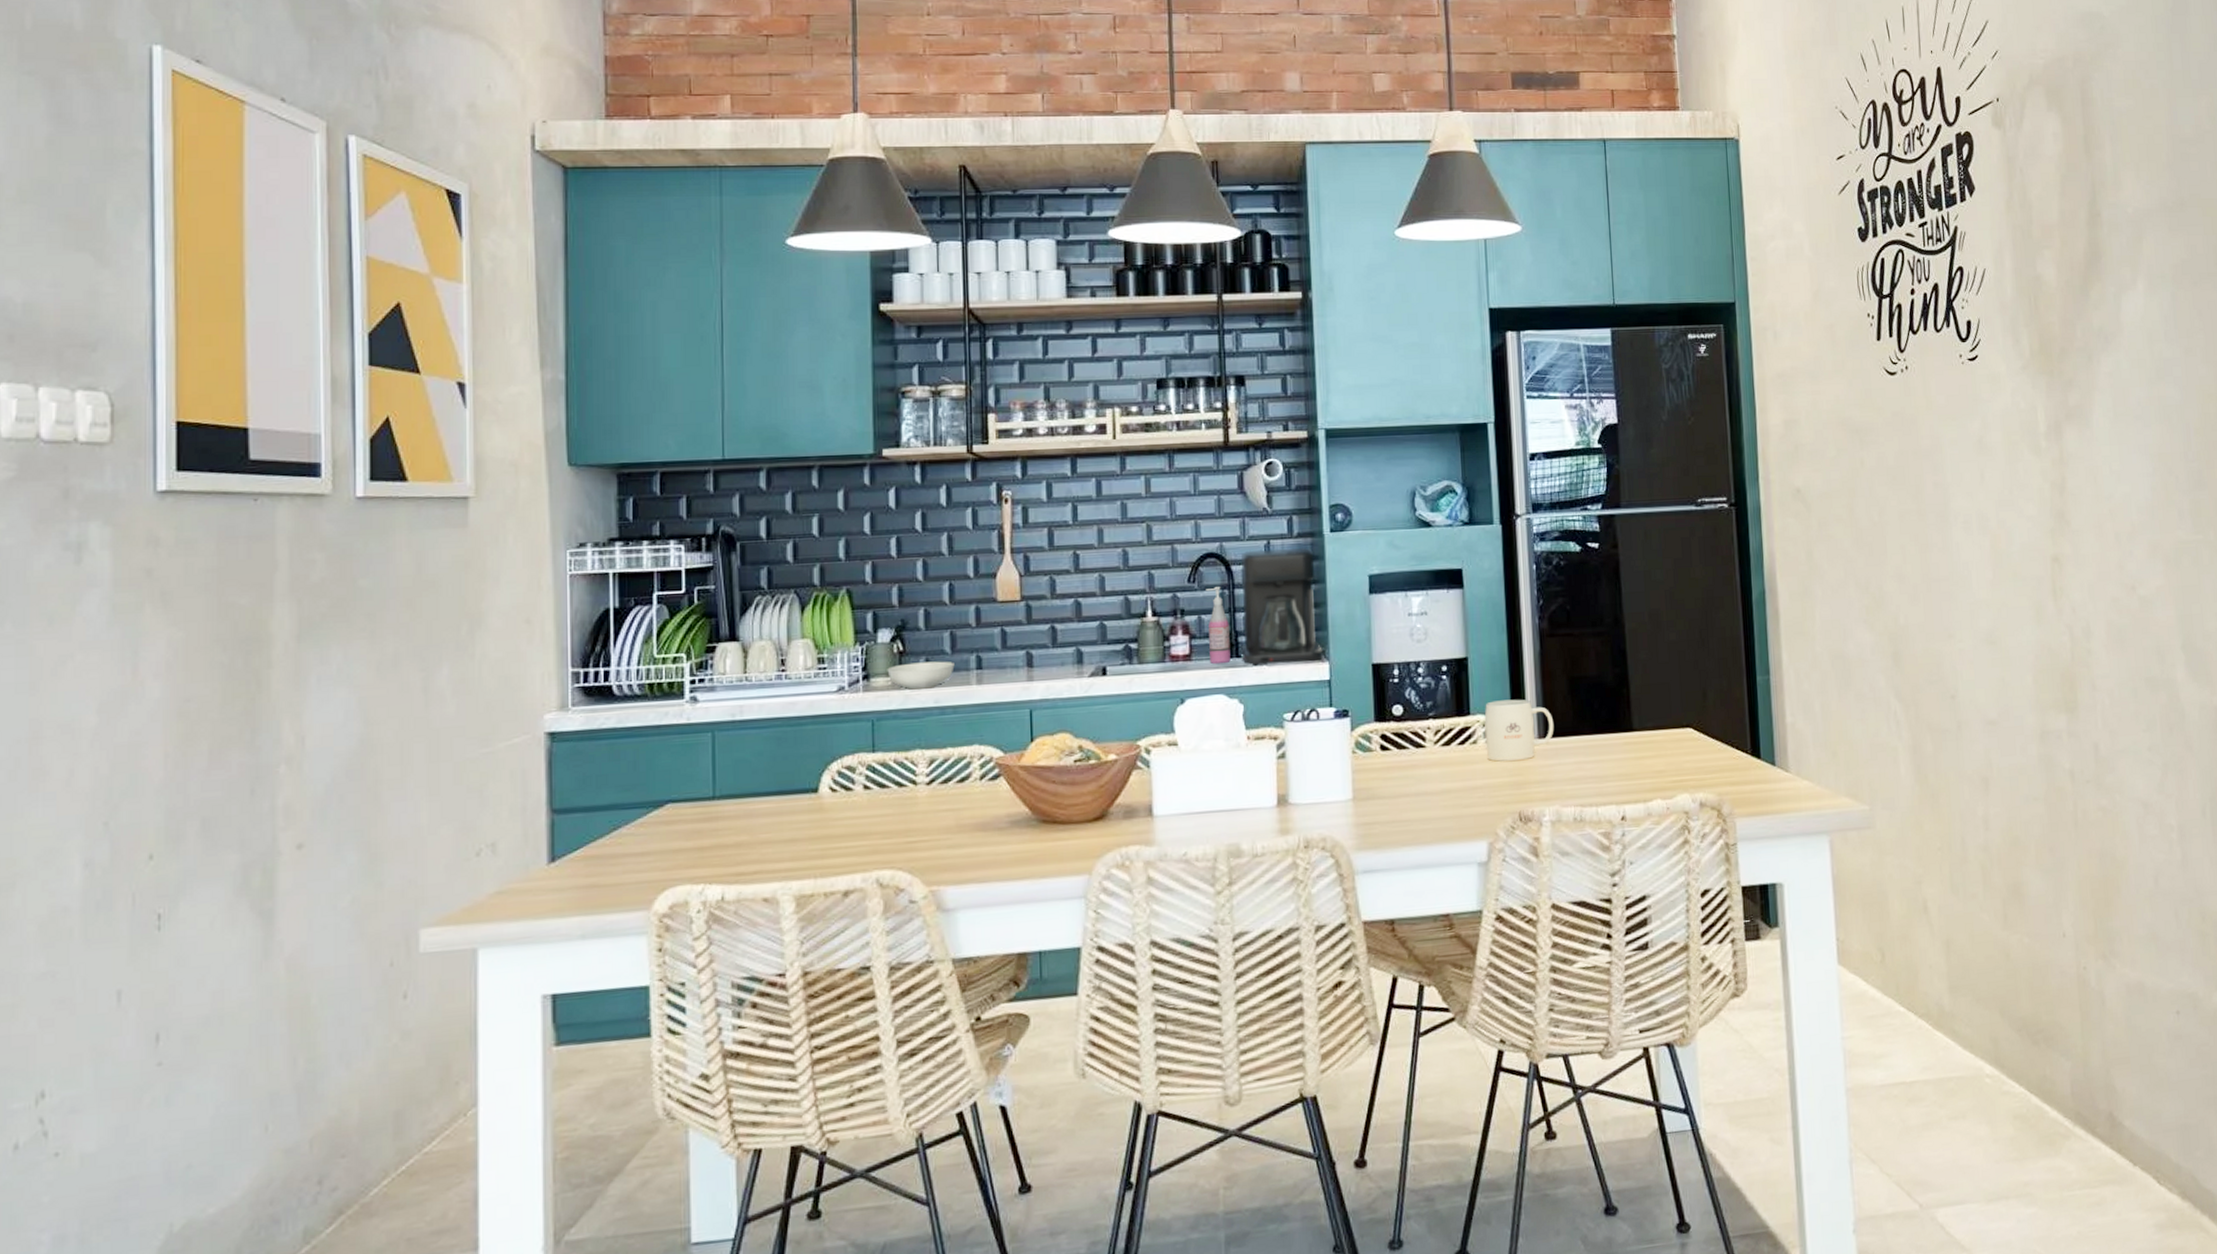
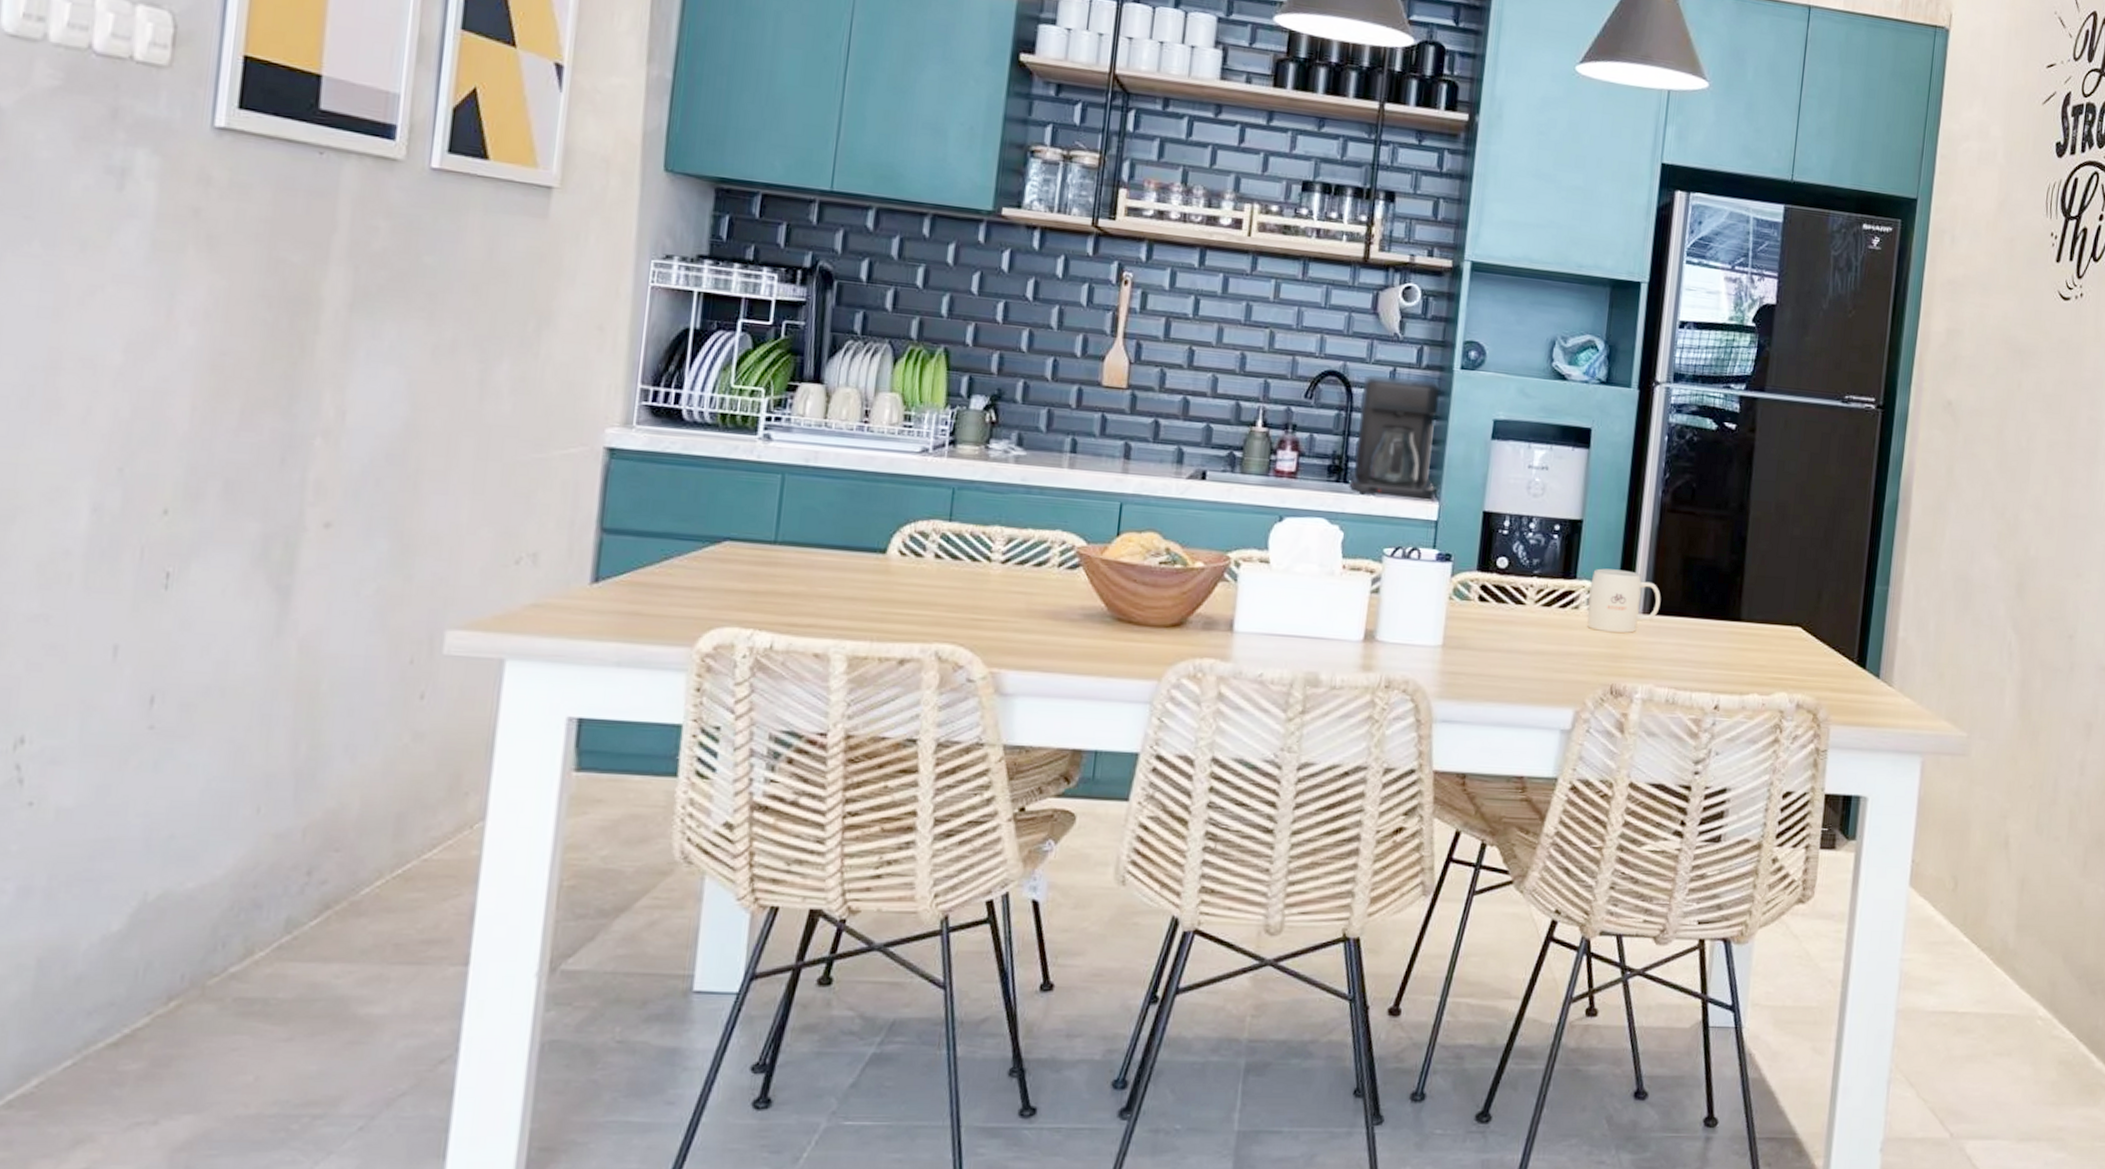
bowl: present [887,661,955,691] -> none [975,434,1048,466]
soap dispenser: present [1206,587,1231,665] -> none [1315,407,1342,488]

